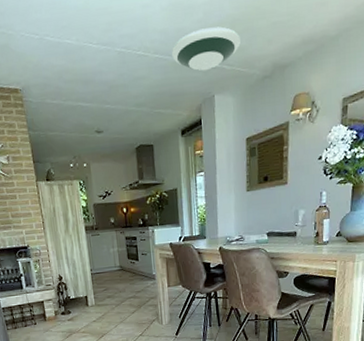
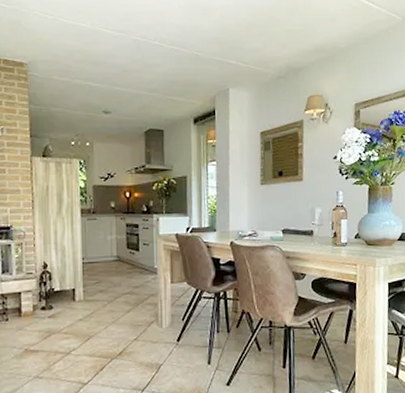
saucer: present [172,26,241,71] -> none [188,28,256,66]

